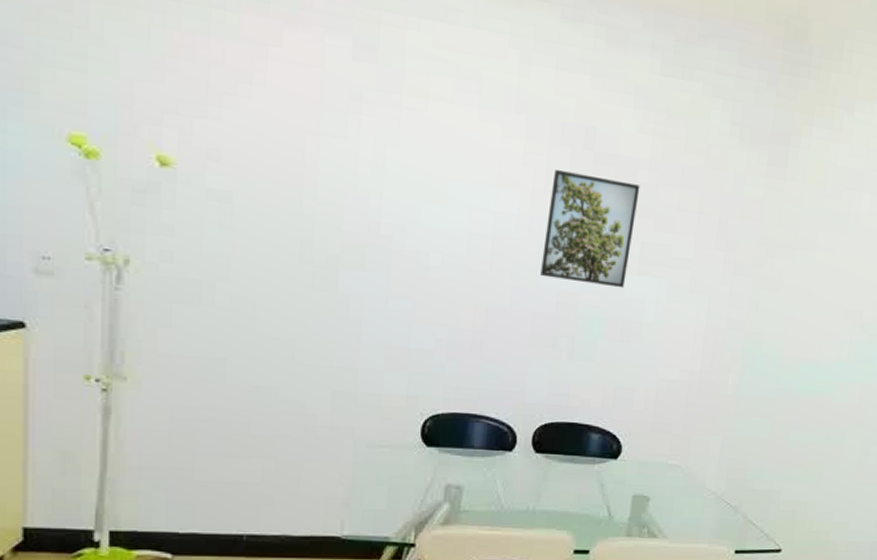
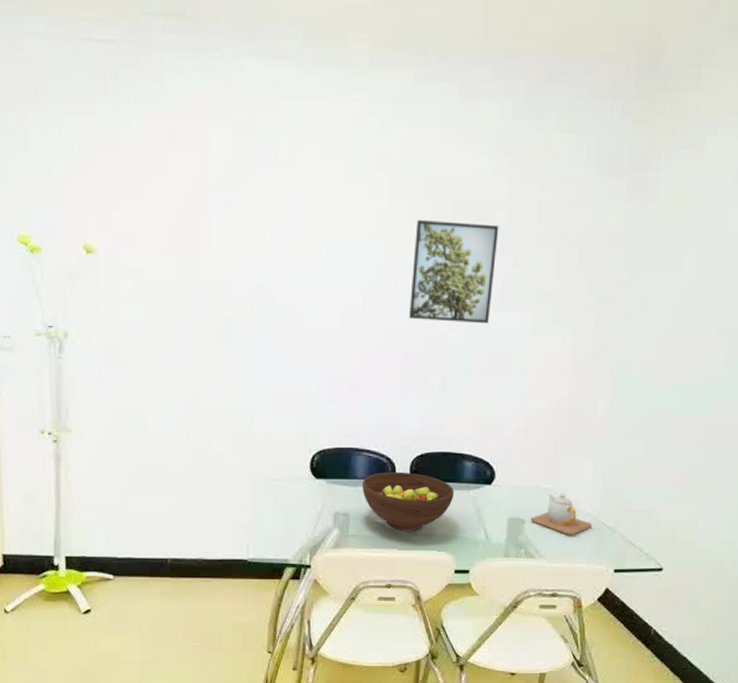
fruit bowl: none [478,441,579,508] -> present [362,471,455,532]
teapot: none [655,470,716,514] -> present [530,493,592,535]

